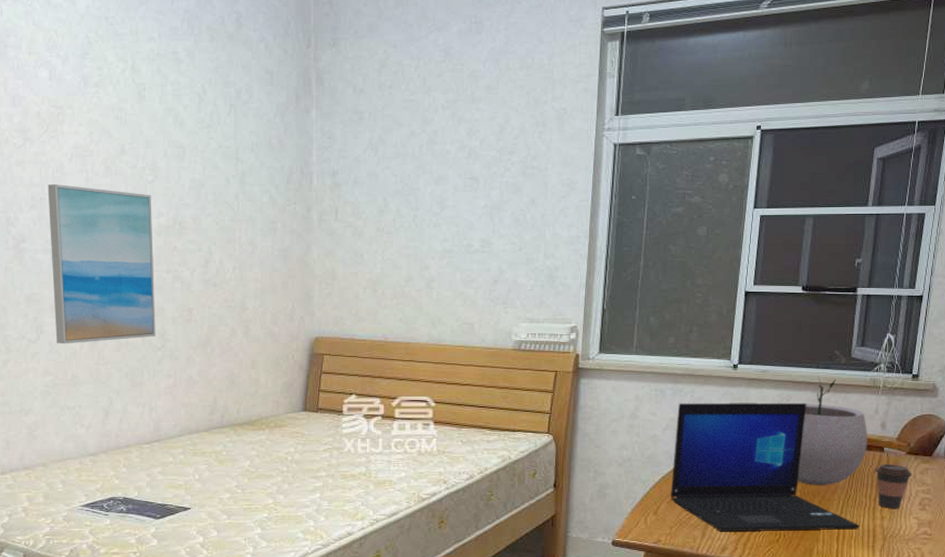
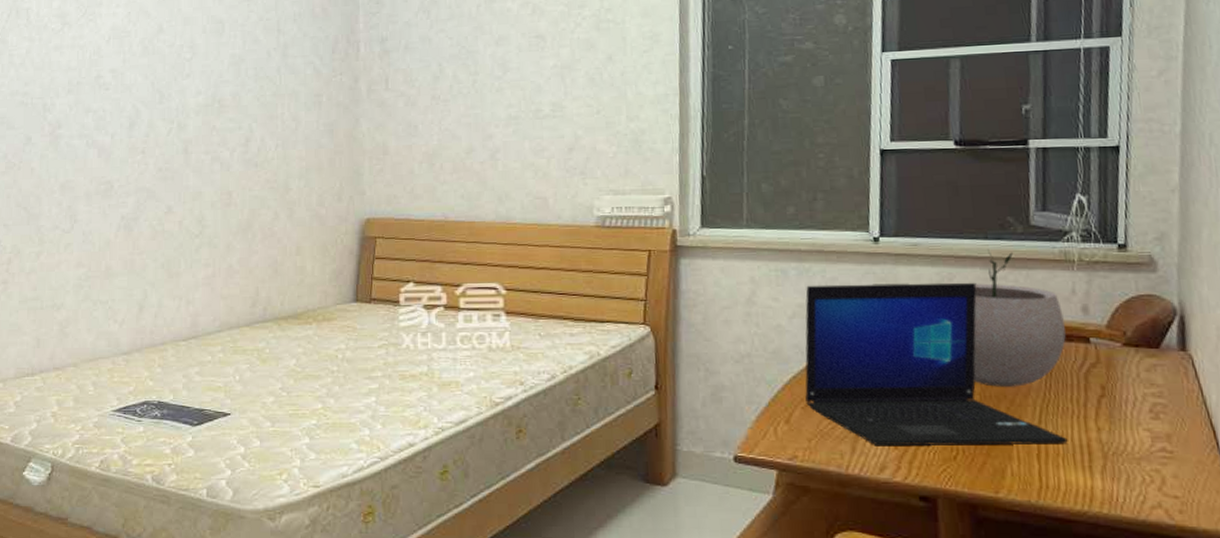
wall art: present [47,184,156,344] -> none [84,67,193,234]
coffee cup: present [875,464,913,509] -> none [1080,359,1135,417]

